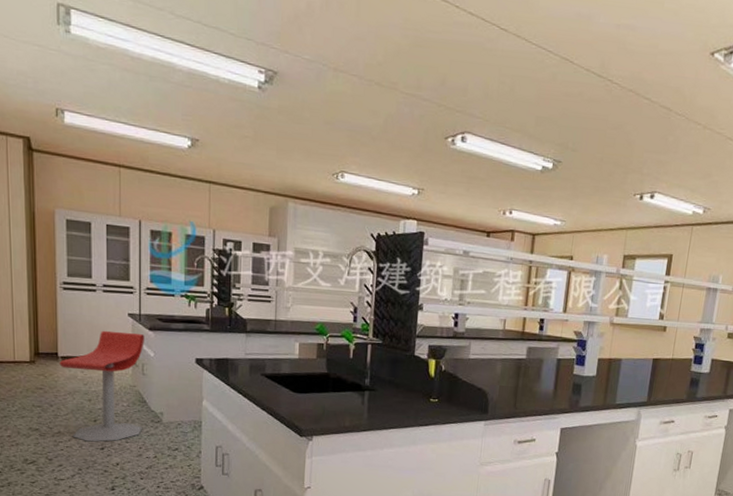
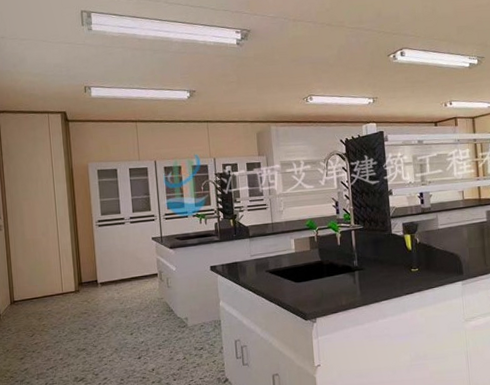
stool: present [59,330,144,442] -> none [99,253,172,354]

